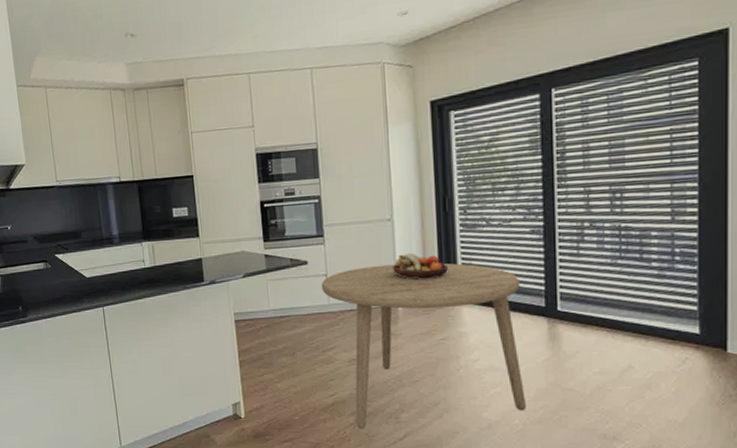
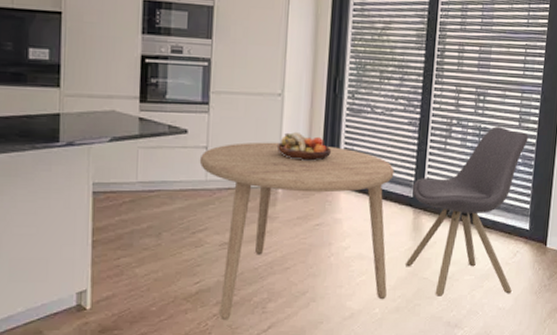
chair: none [543,223,686,408] -> present [405,126,529,296]

